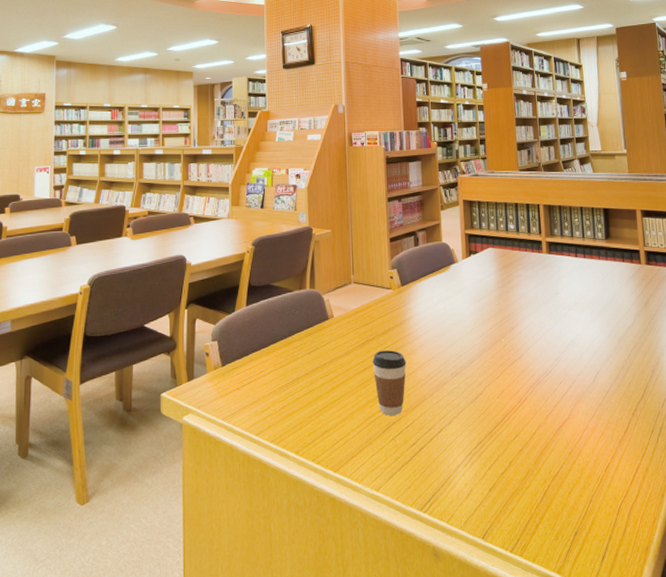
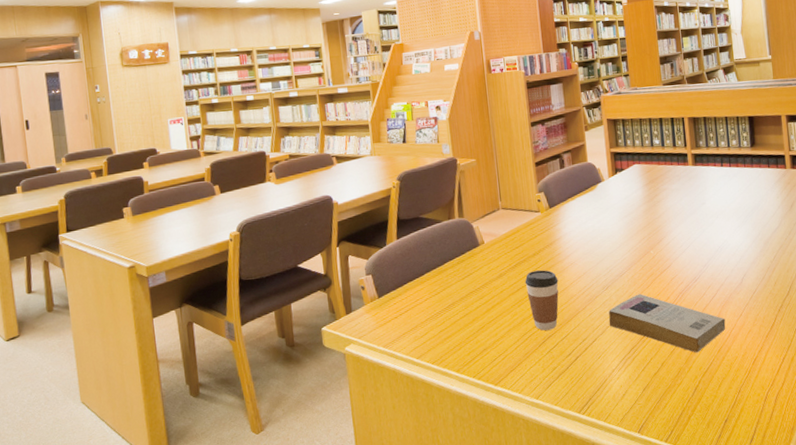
book: none [456,384,578,454] -> present [609,294,726,353]

